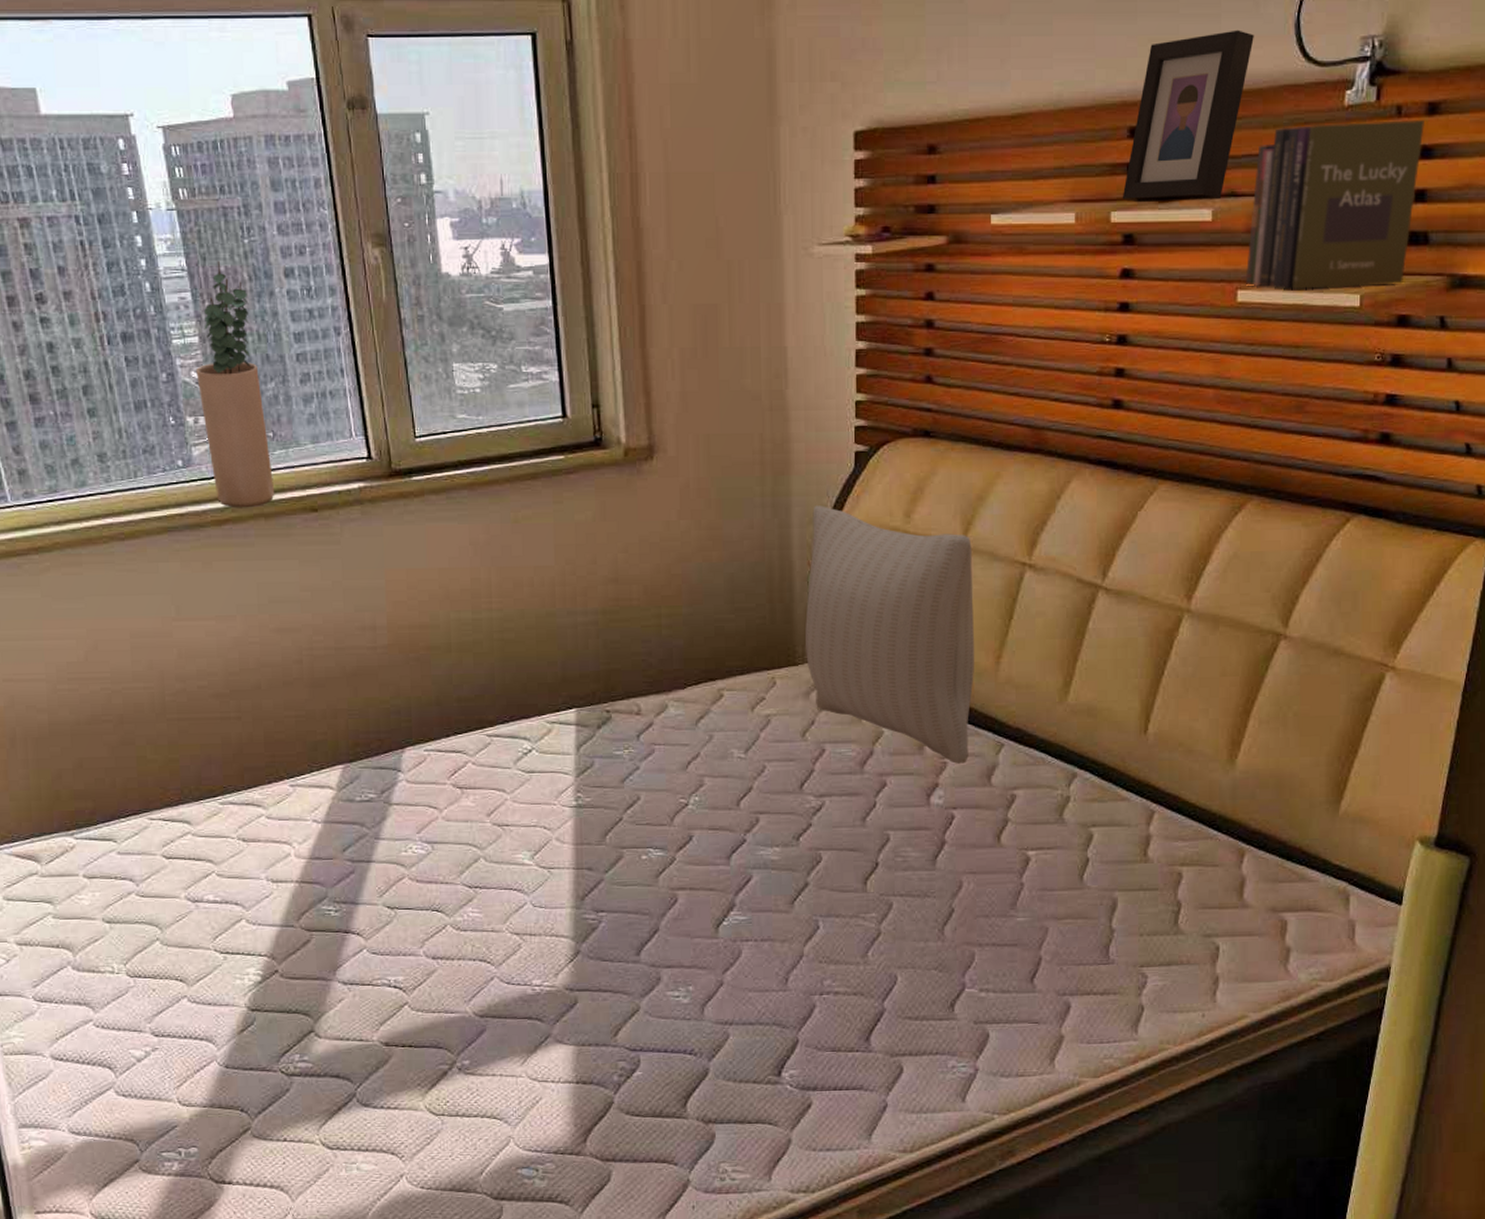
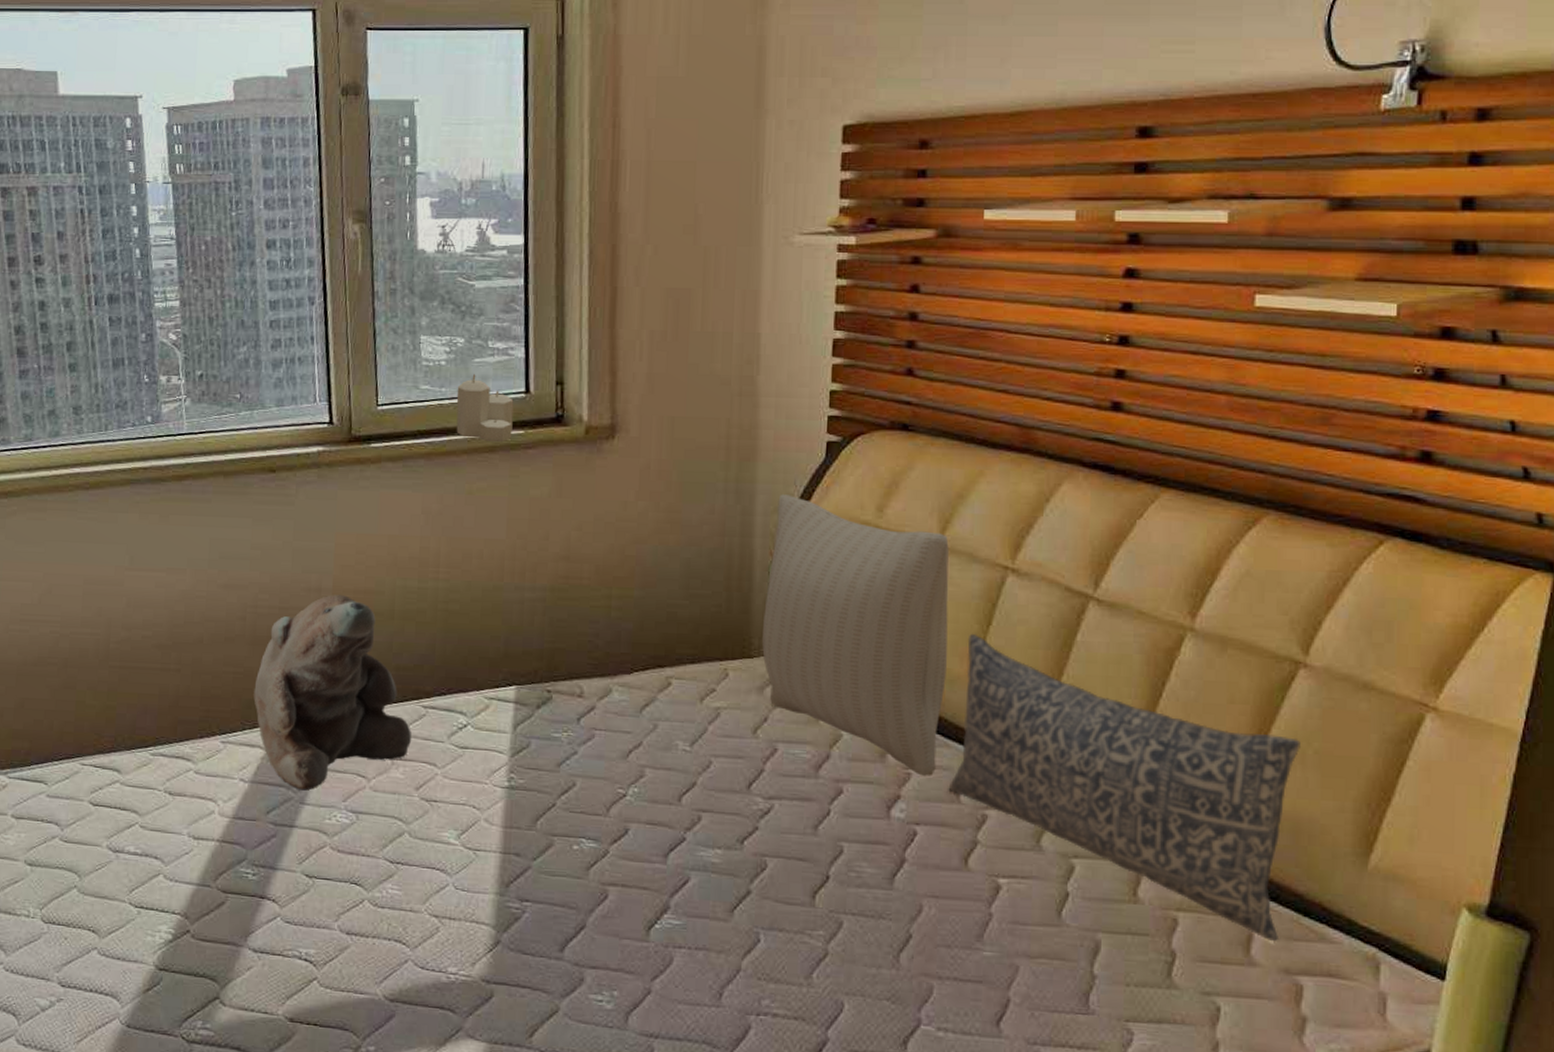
vase: present [196,260,275,509] -> none [173,231,237,466]
stuffed animal: none [318,631,480,826] -> present [253,595,412,790]
candle: none [494,401,553,469] -> present [456,374,514,443]
pillow: none [980,627,1282,886] -> present [948,633,1301,942]
picture frame: present [1122,30,1254,203] -> none [1128,32,1279,203]
books: present [1245,120,1424,289] -> none [1264,126,1473,296]

